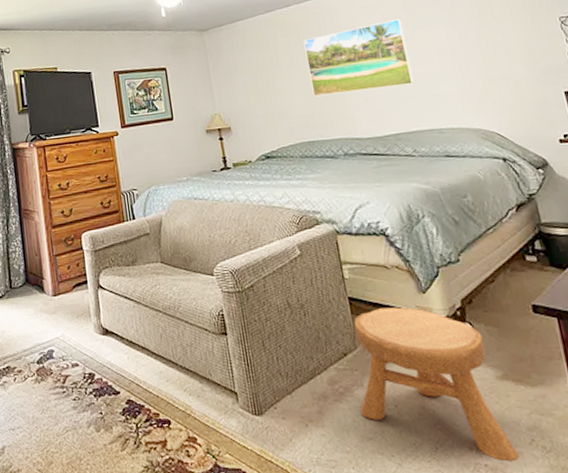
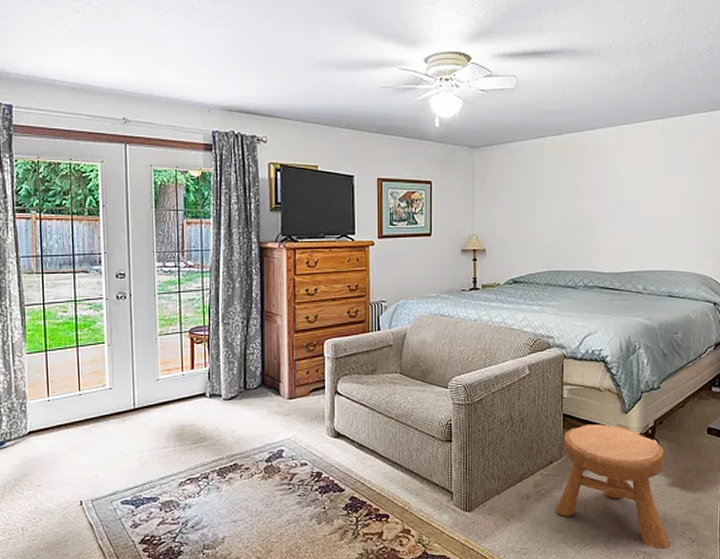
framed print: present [303,19,414,97] -> none [567,163,658,229]

